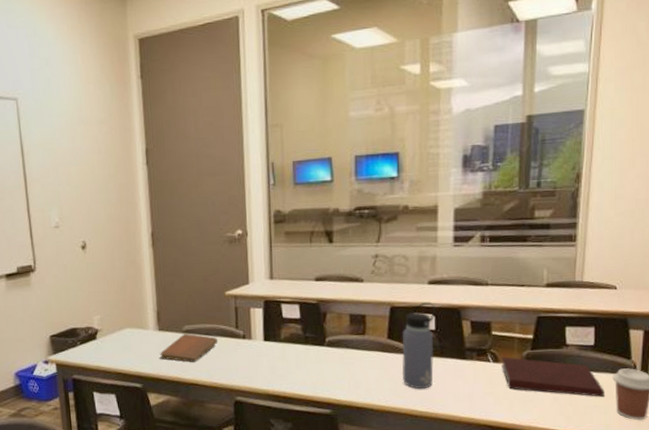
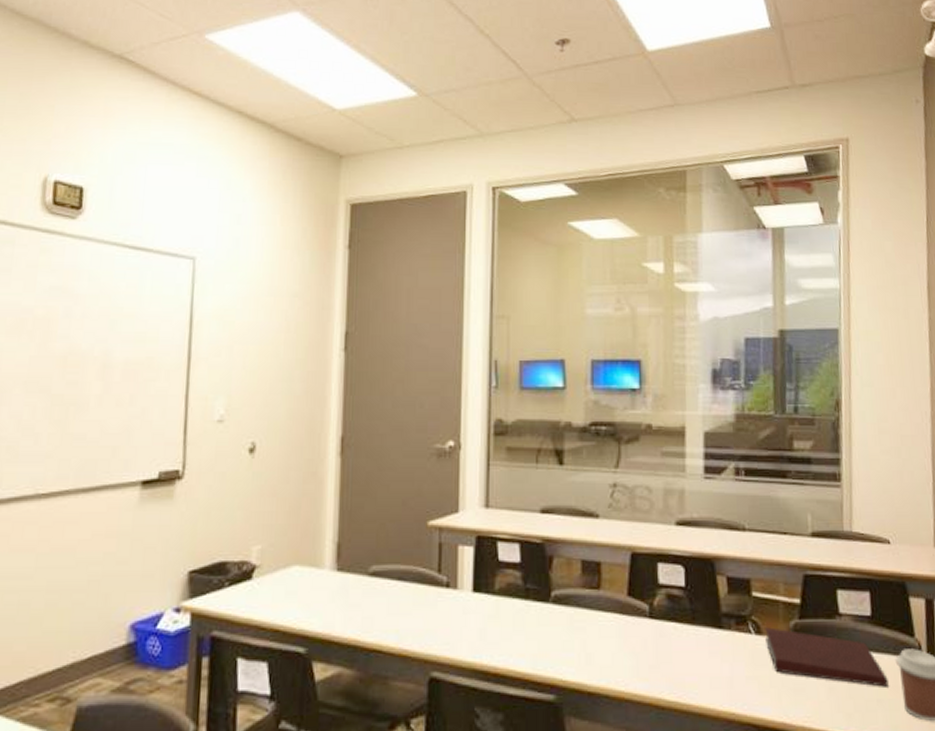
notebook: present [159,333,218,363] -> none [334,576,414,620]
water bottle: present [402,302,436,390] -> none [645,549,685,669]

